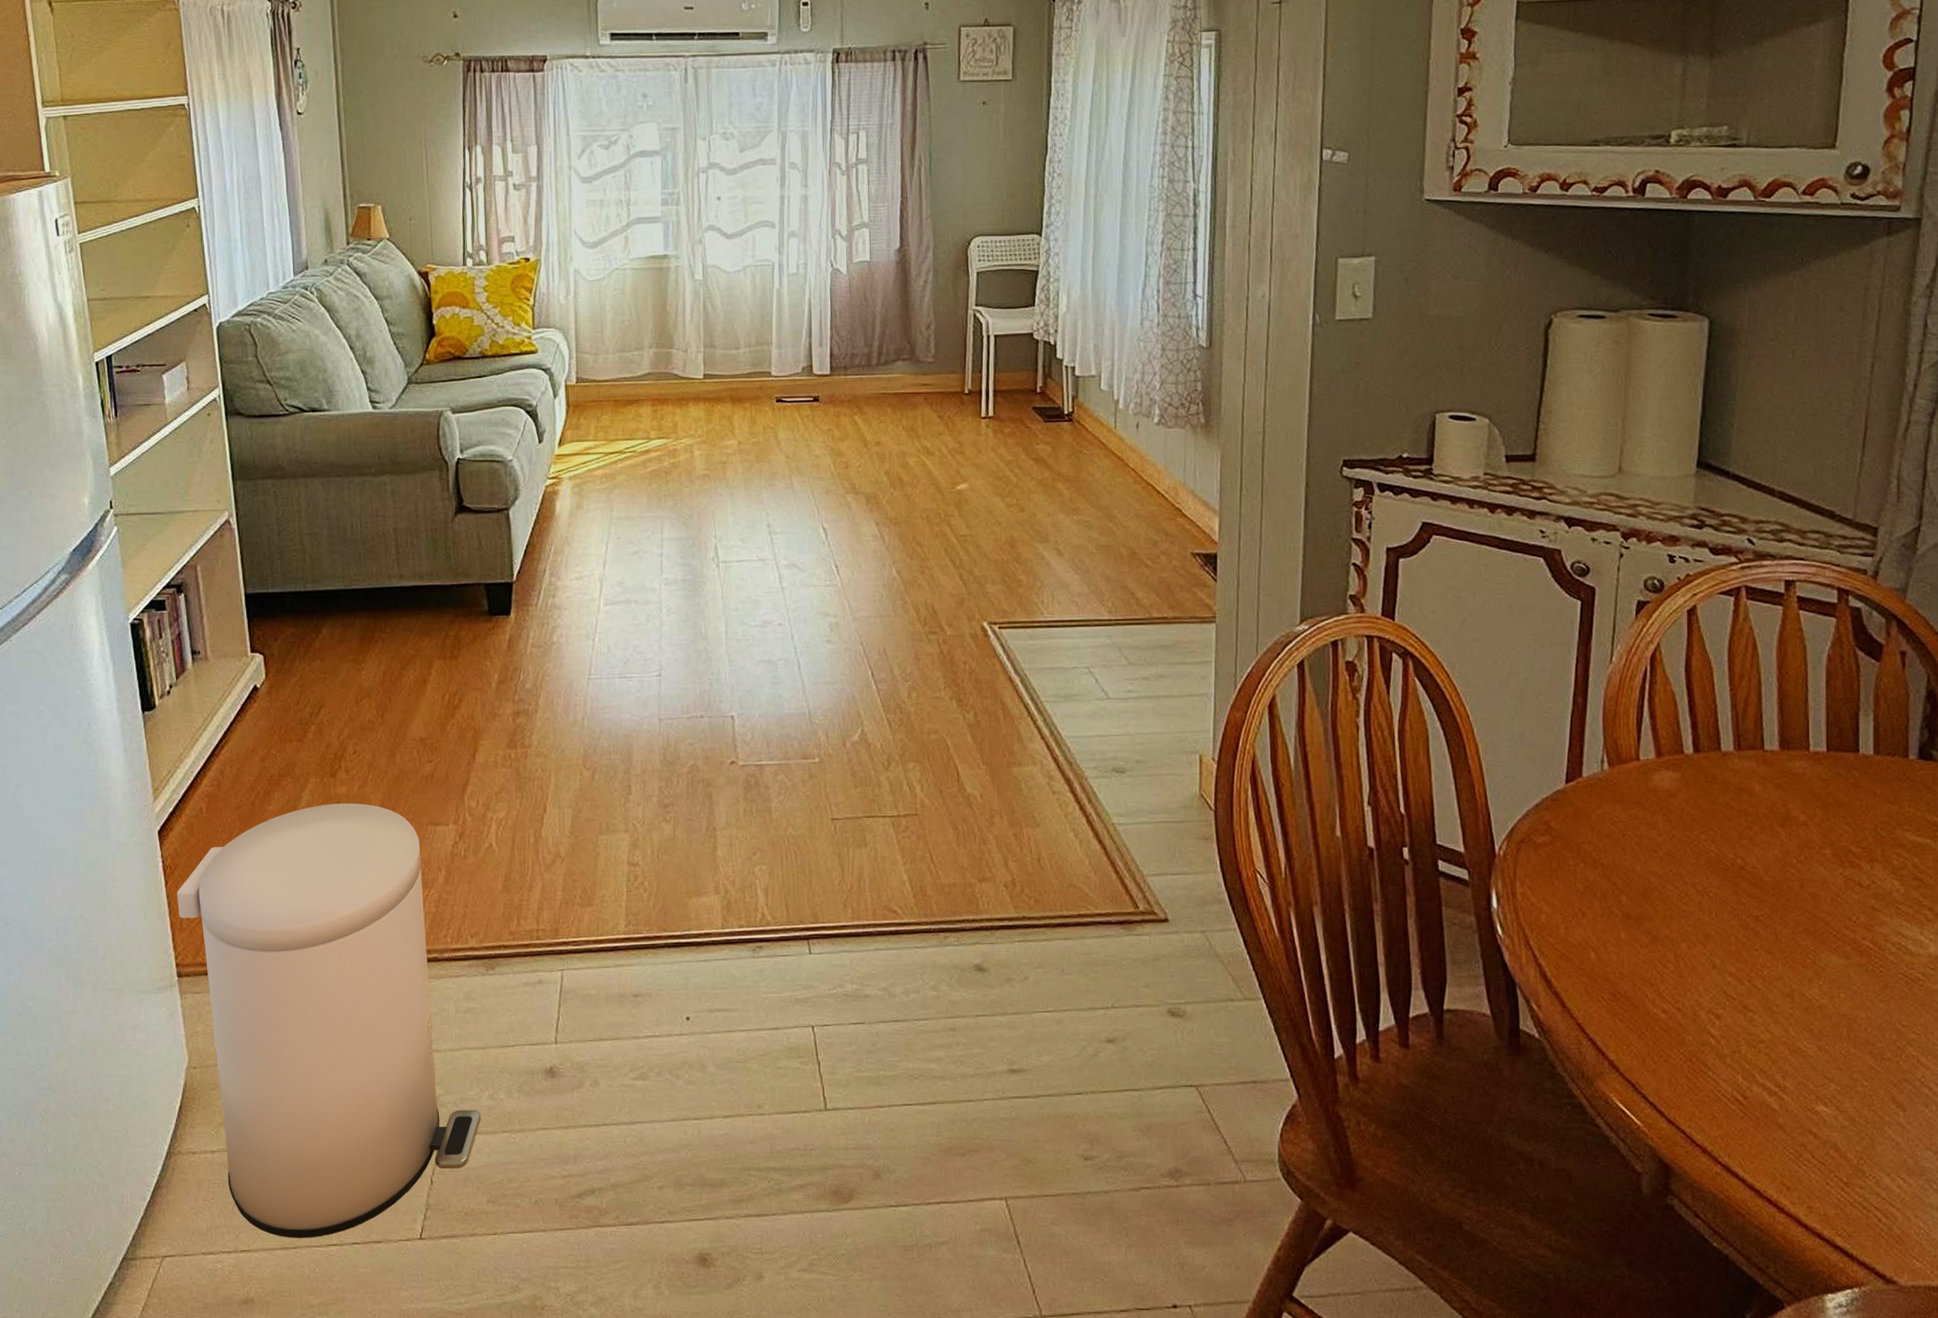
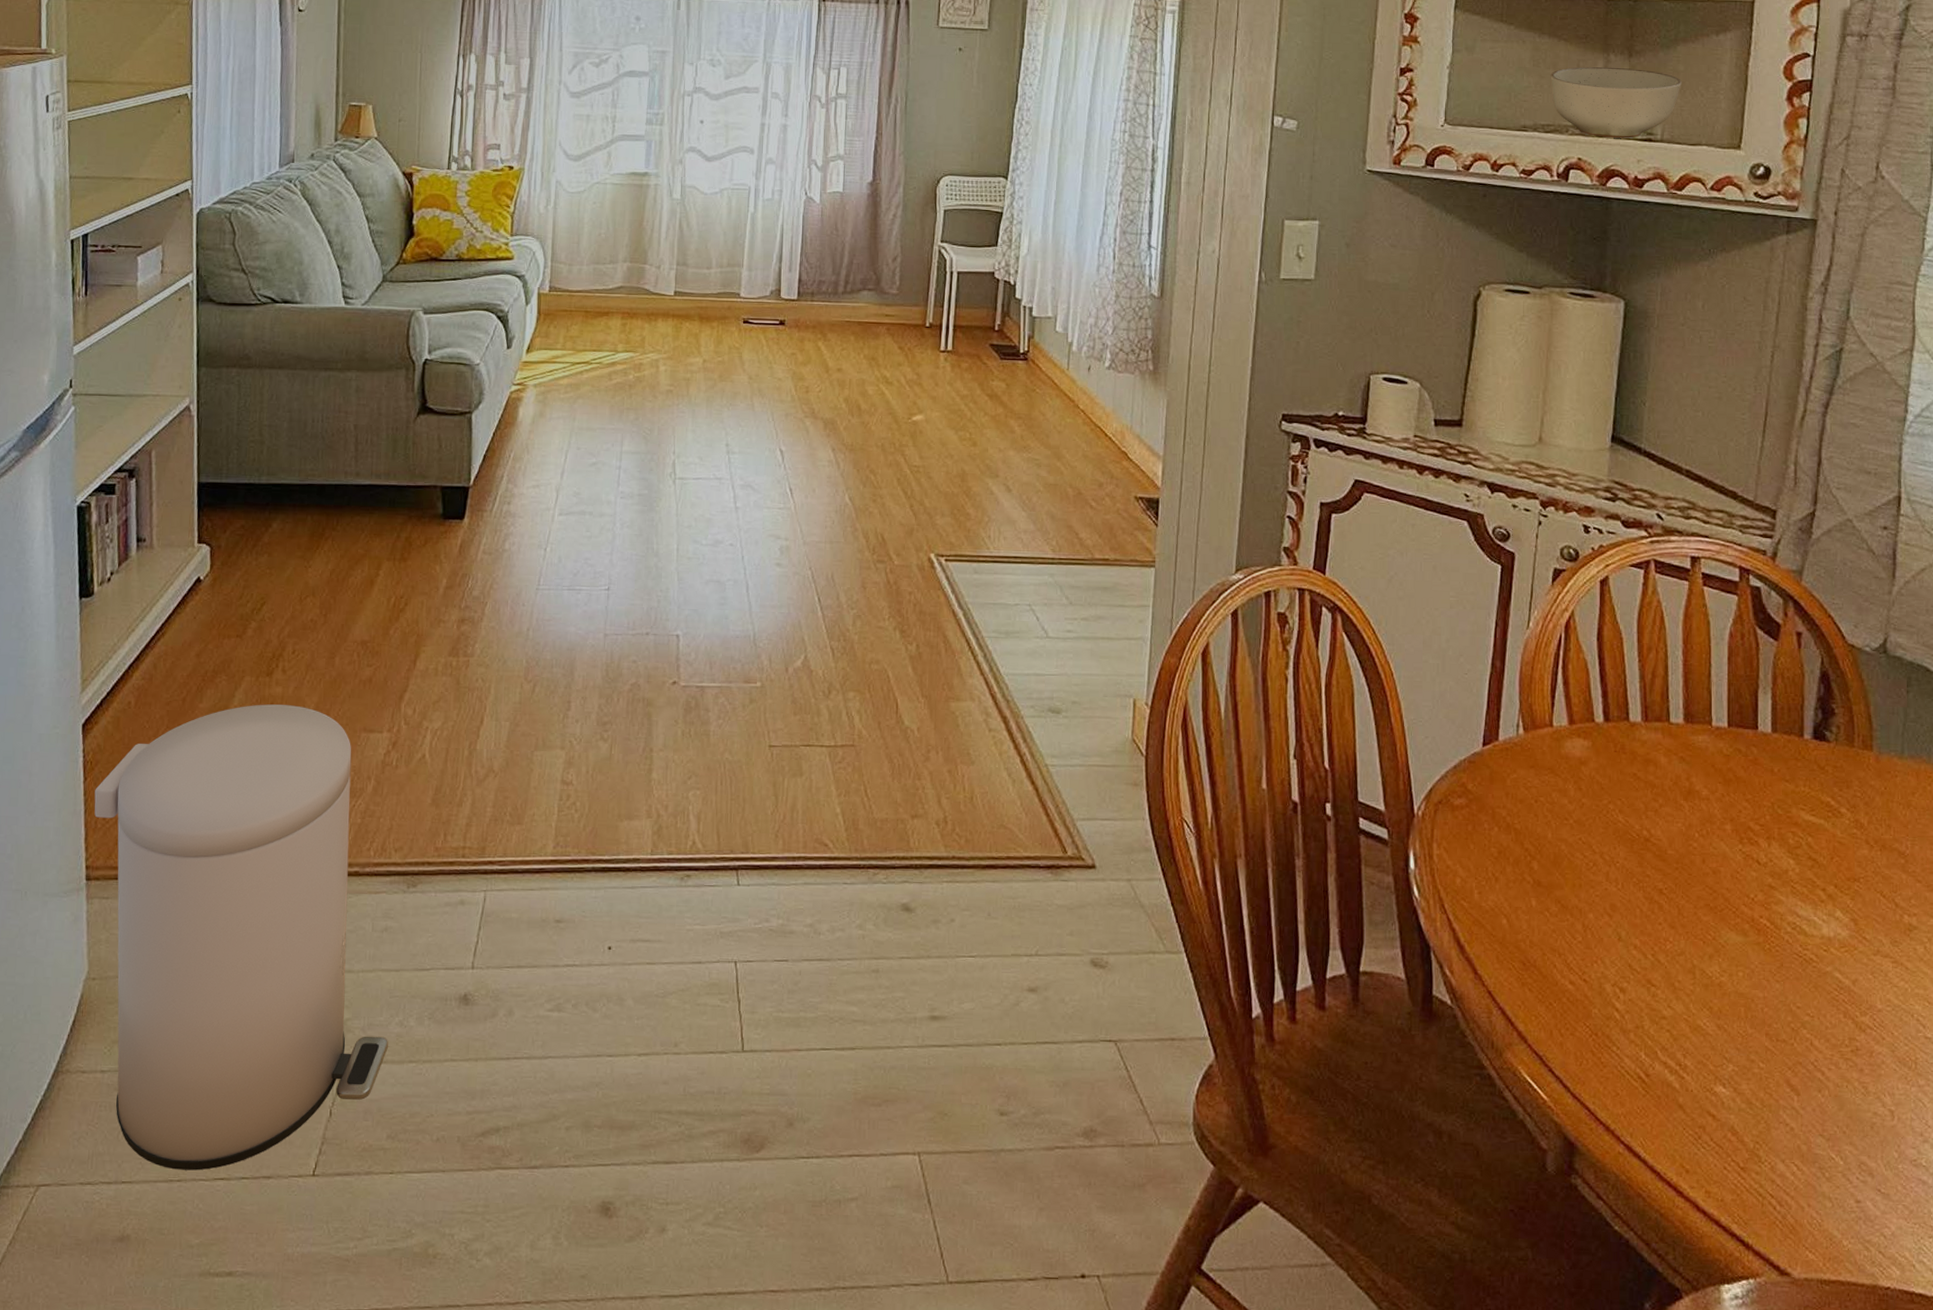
bowl: none [1623,69,1770,147] -> present [1550,67,1683,138]

